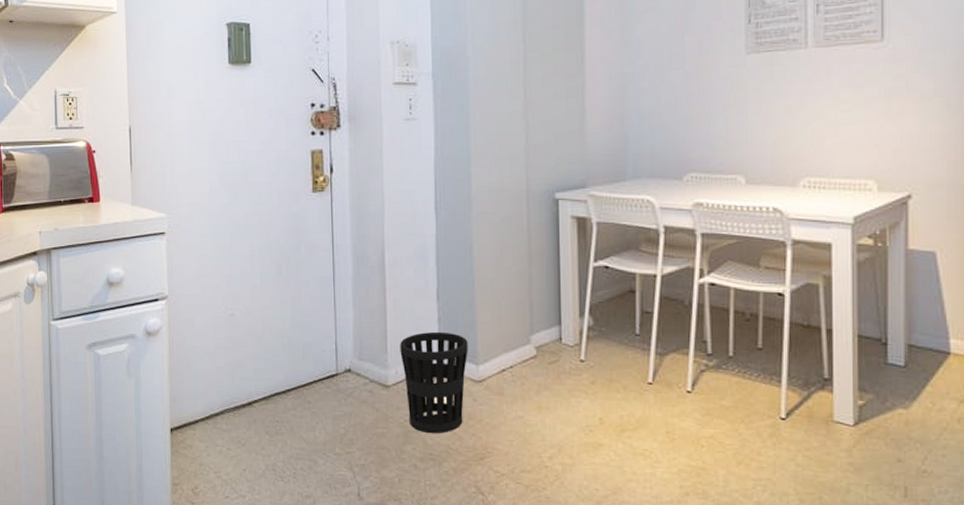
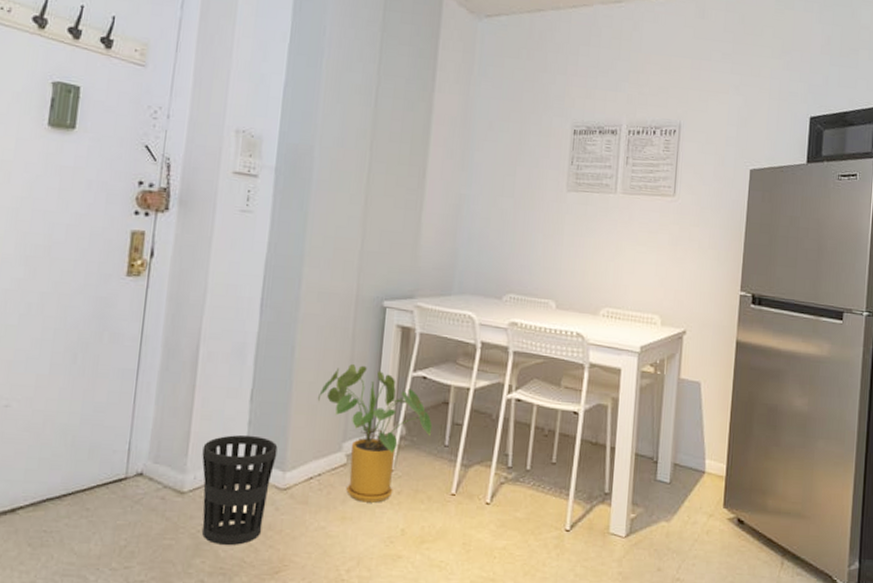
house plant: none [500,257,619,393] -> present [317,363,432,503]

